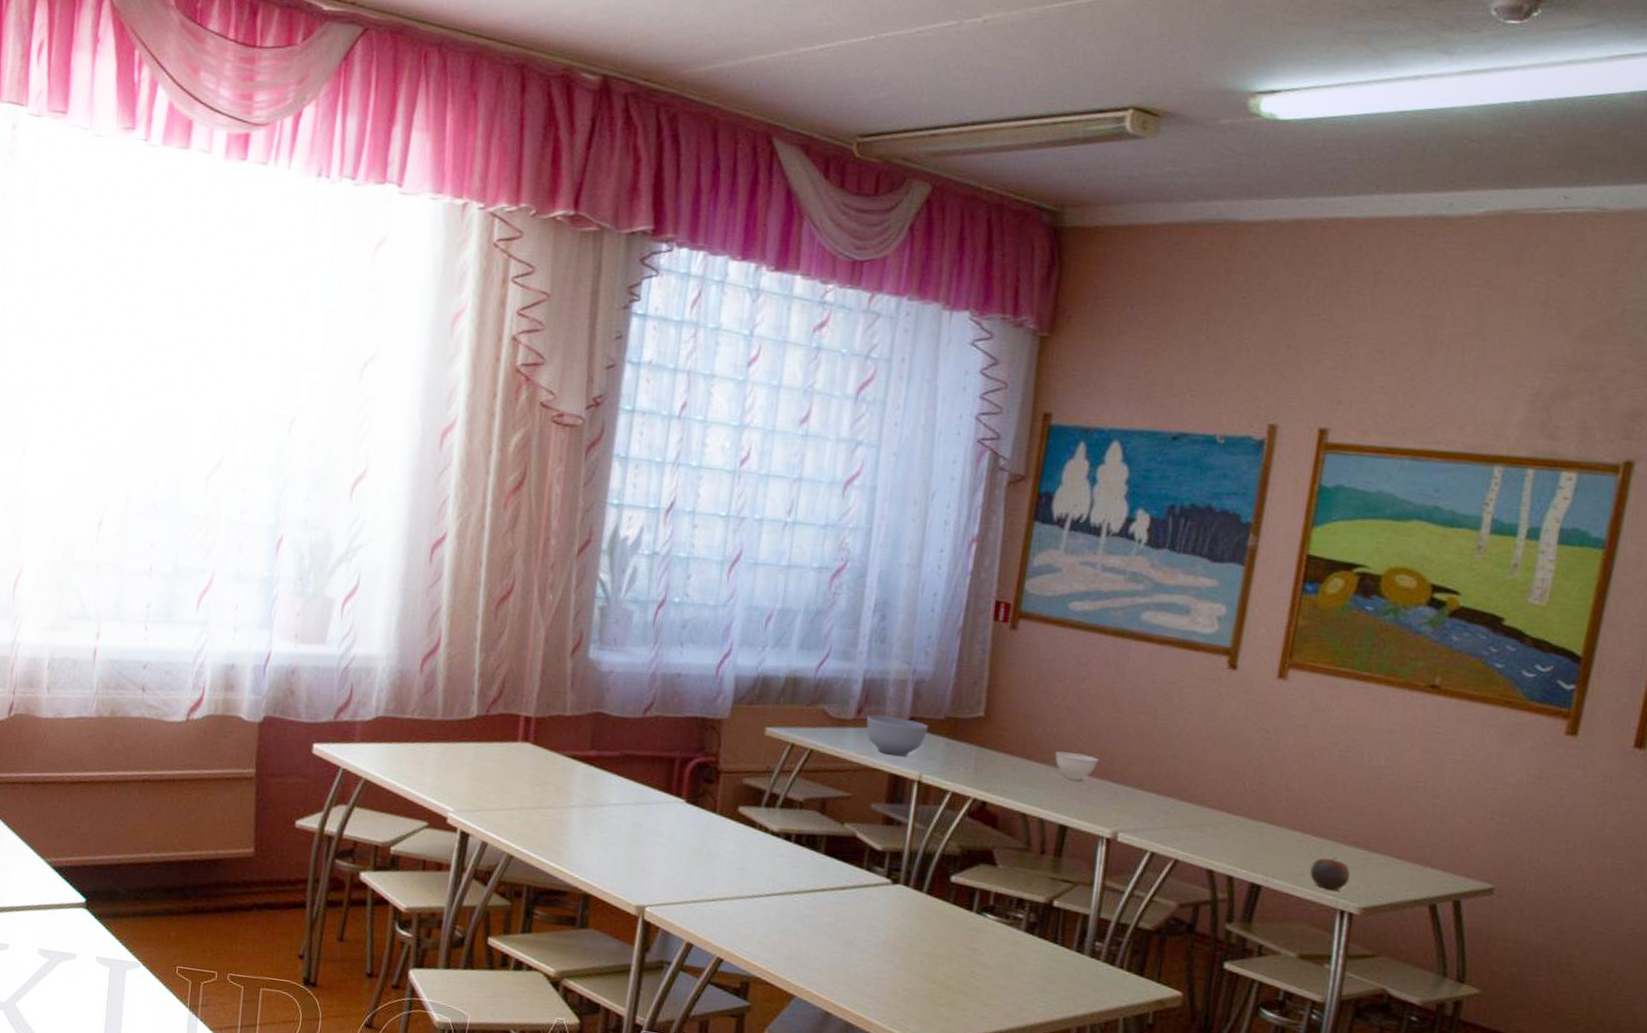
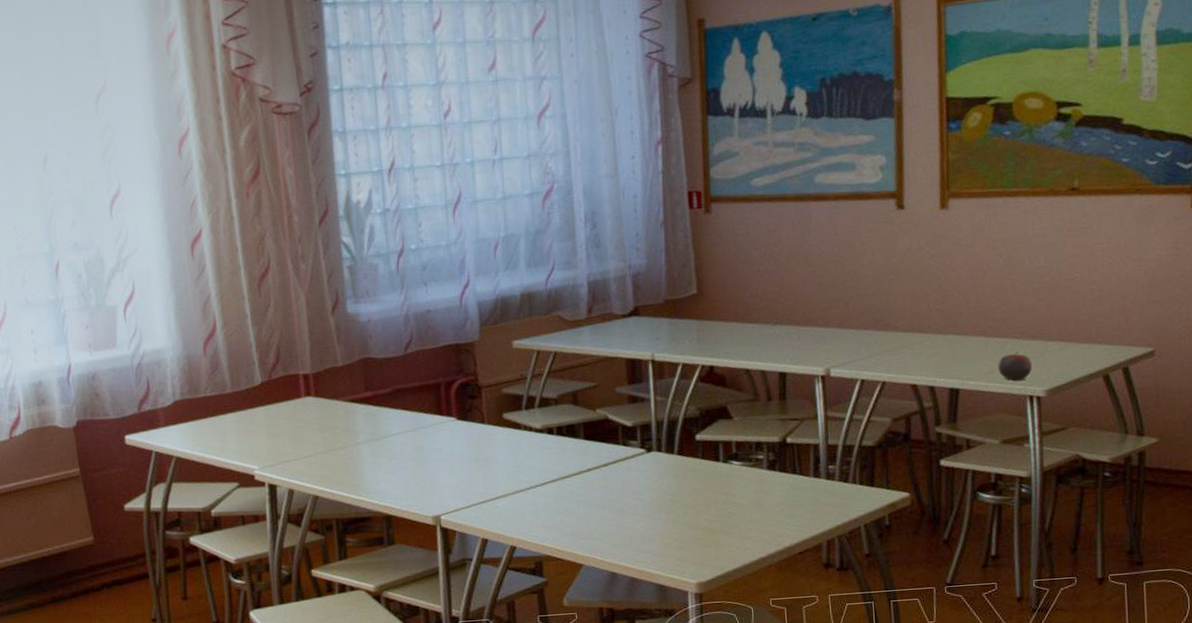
bowl: present [866,715,928,756] -> none [597,309,651,343]
bowl: present [1055,751,1100,783] -> none [764,308,803,334]

